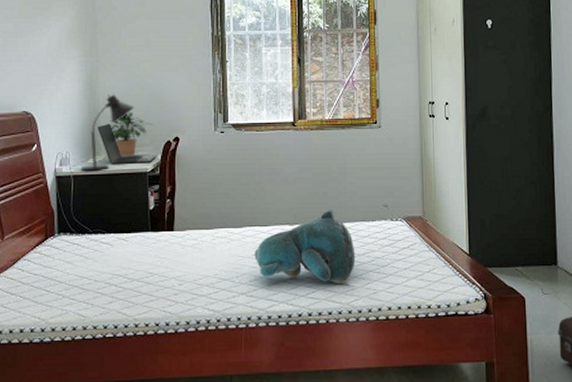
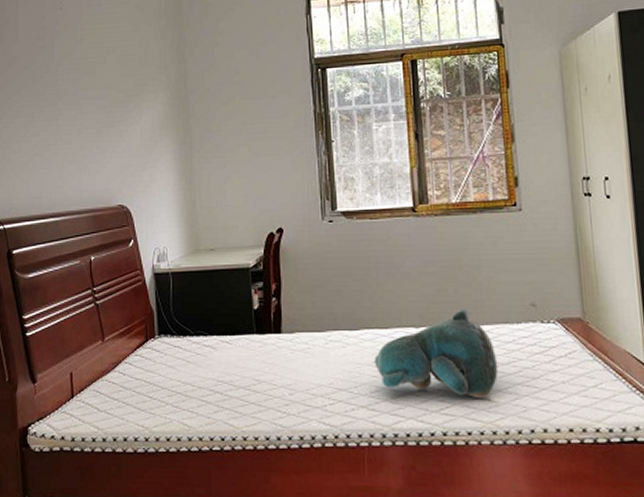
desk lamp: present [80,94,135,172] -> none [179,183,234,268]
laptop: present [97,123,157,165] -> none [195,214,259,261]
potted plant: present [110,112,153,157] -> none [207,202,254,252]

